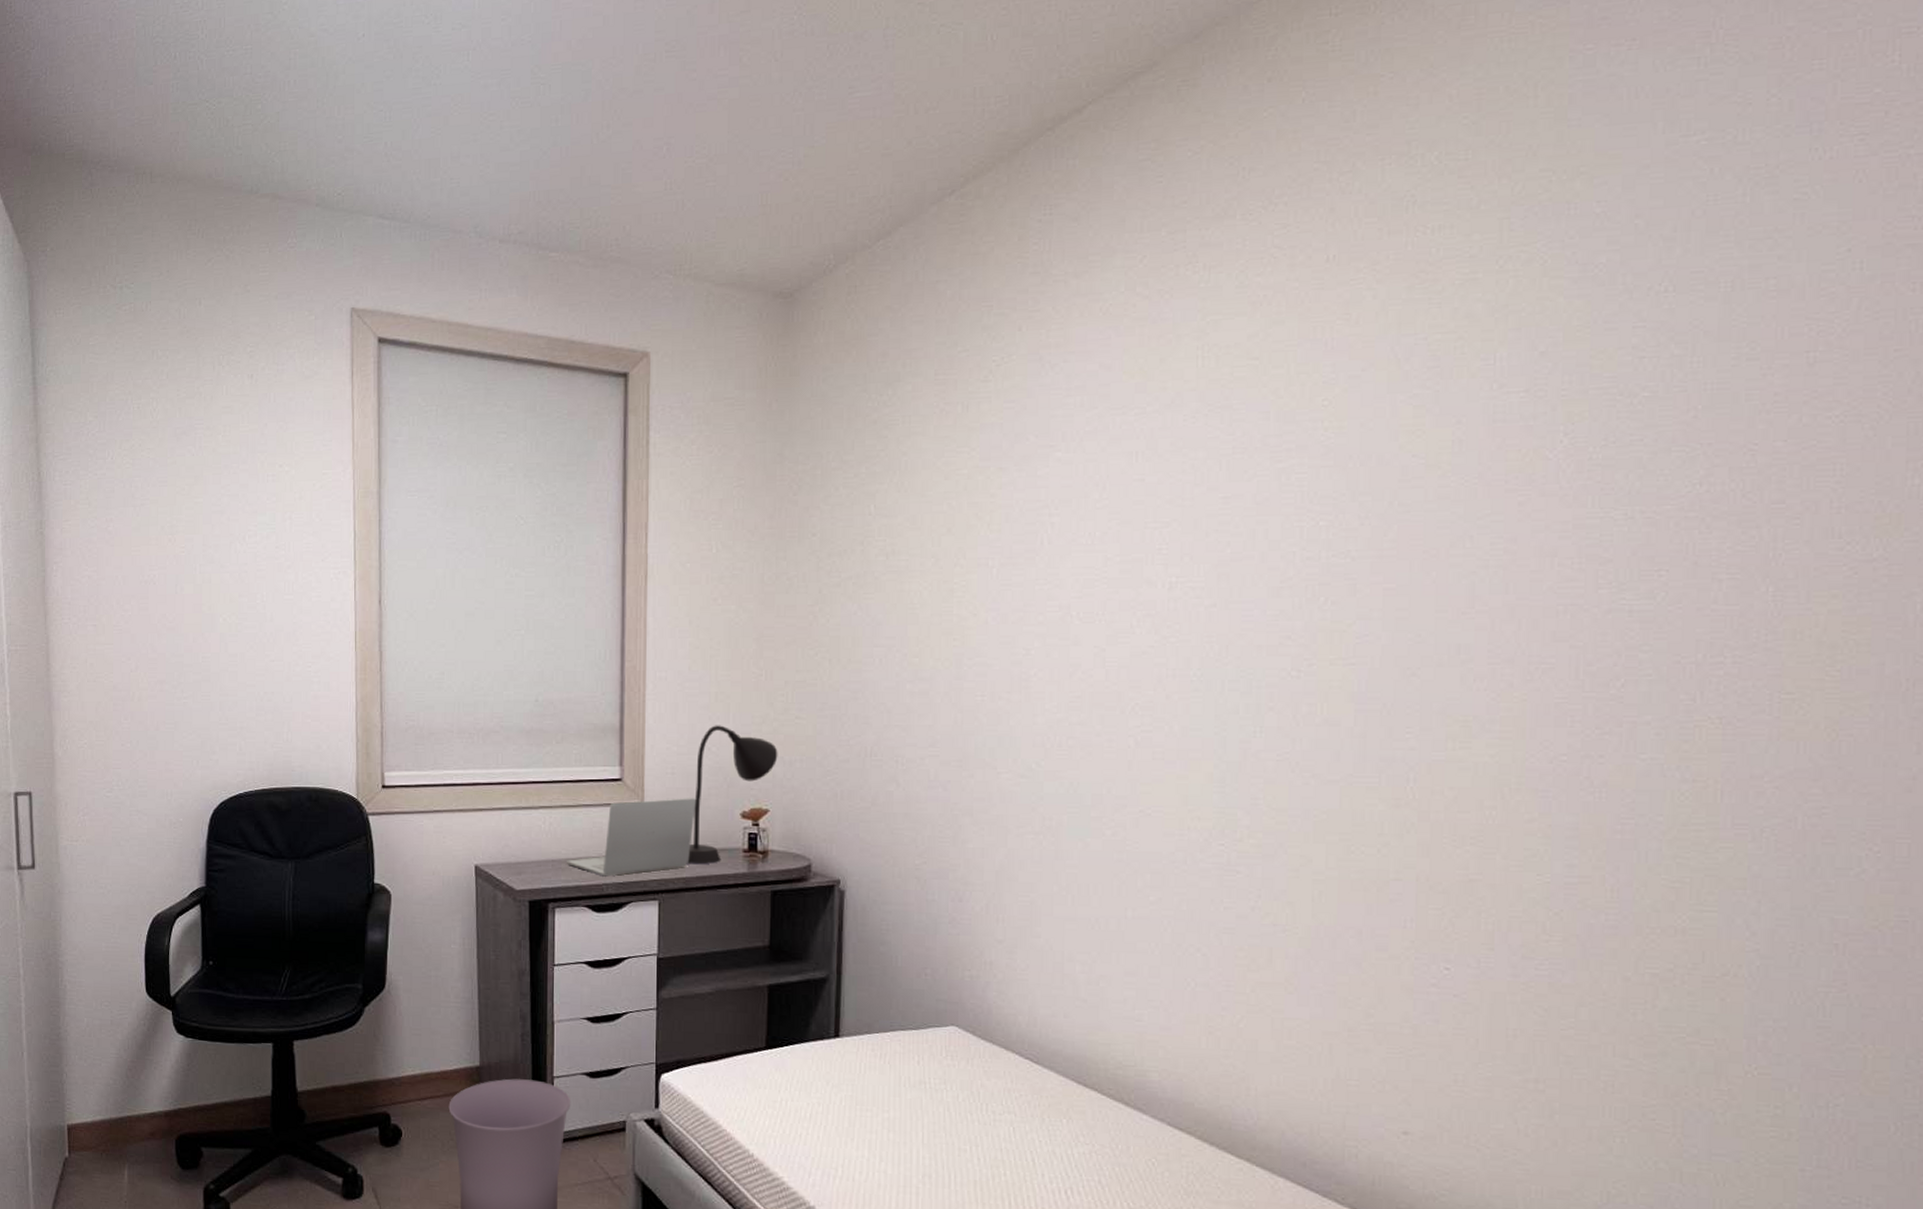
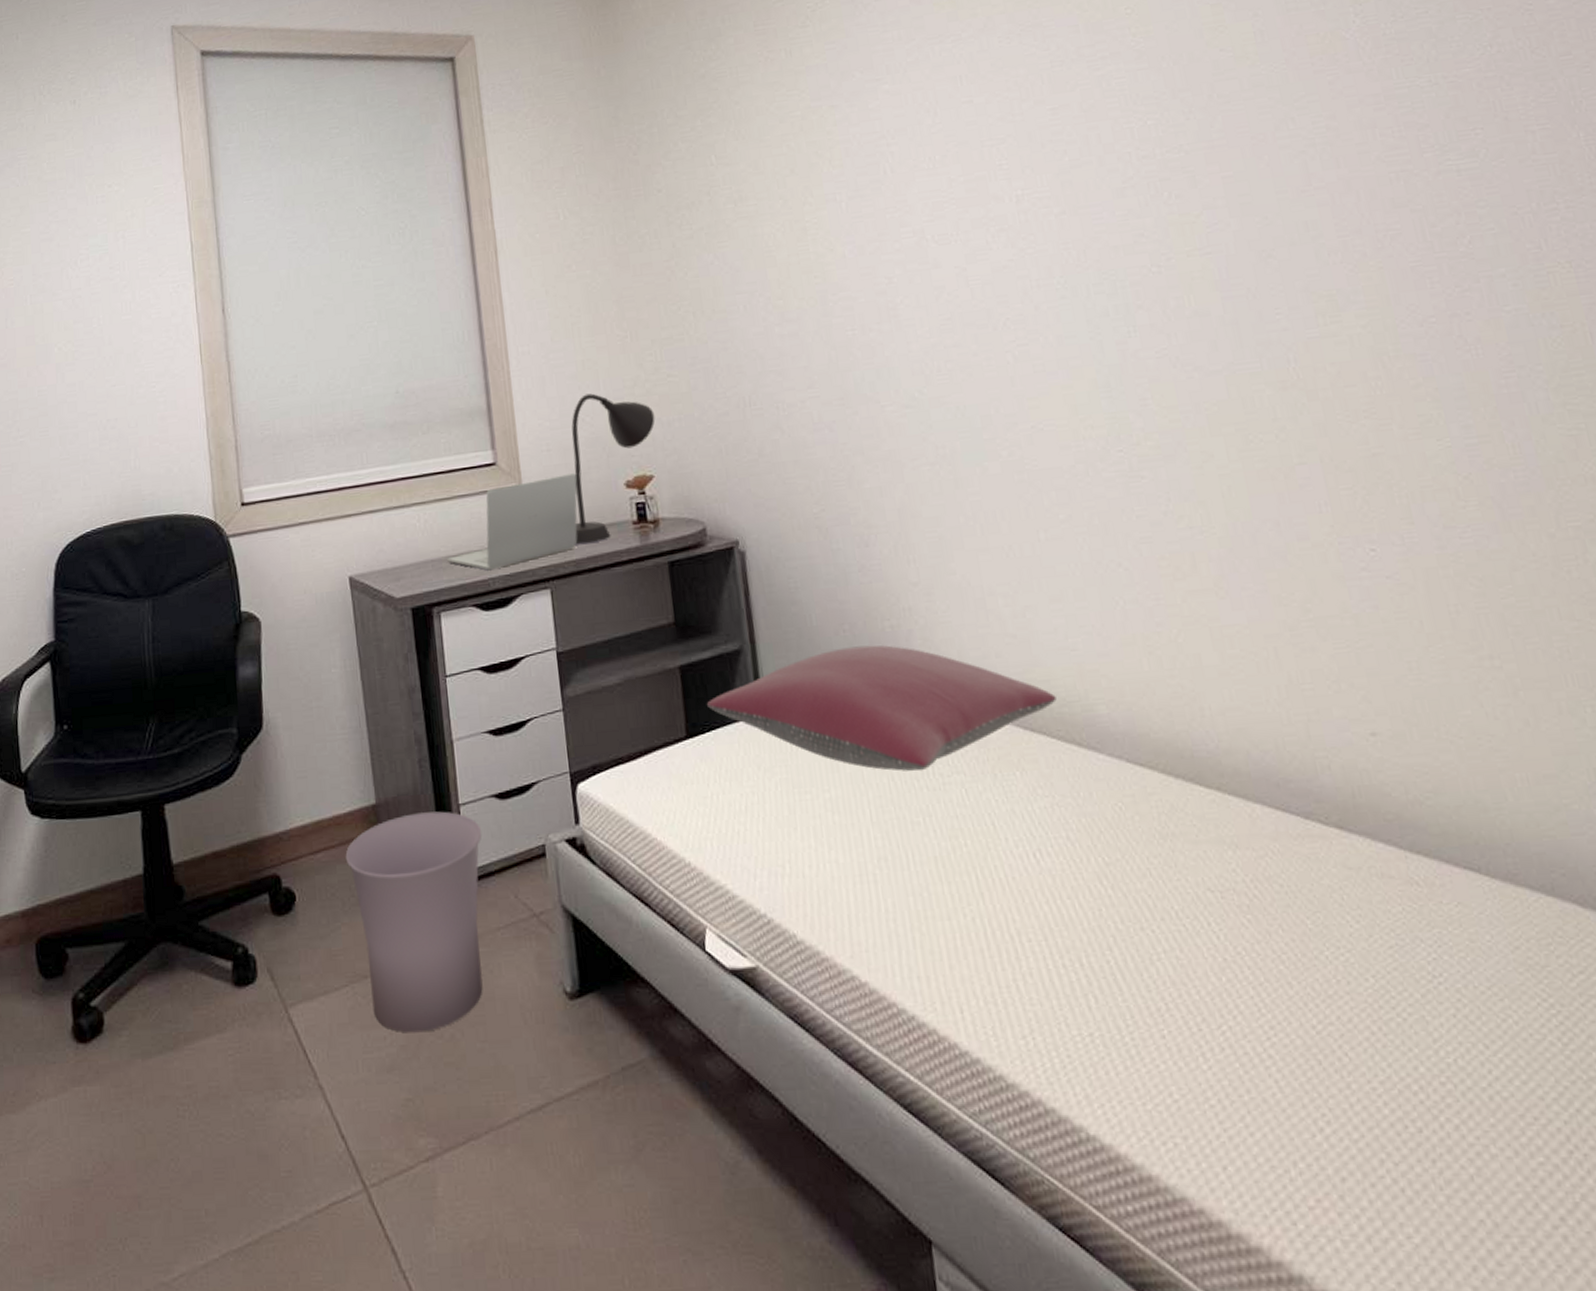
pillow: none [789,989,1113,1107] -> present [707,645,1057,772]

